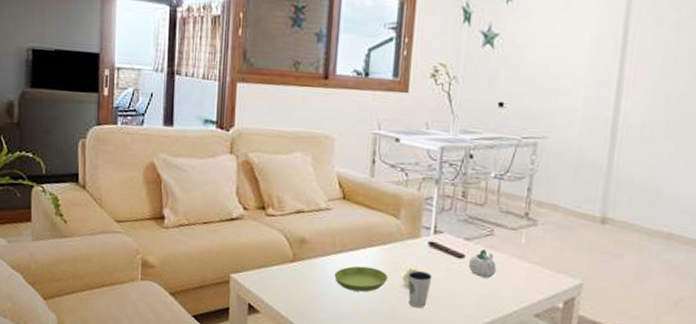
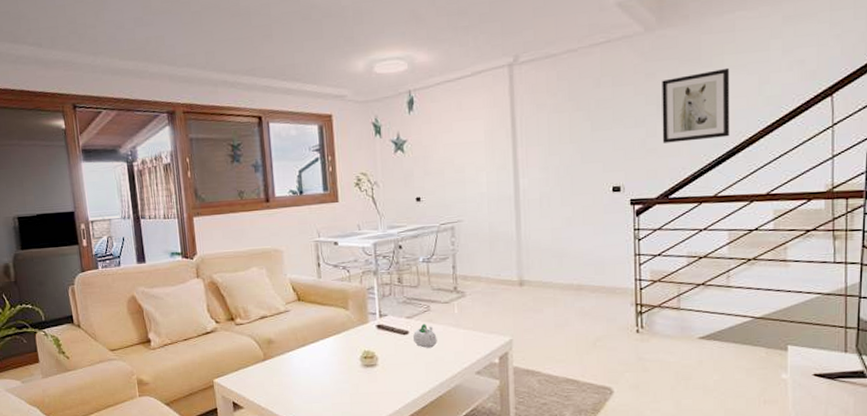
saucer: present [334,266,388,292] -> none [301,354,347,377]
dixie cup: present [408,270,432,308] -> none [363,350,384,383]

